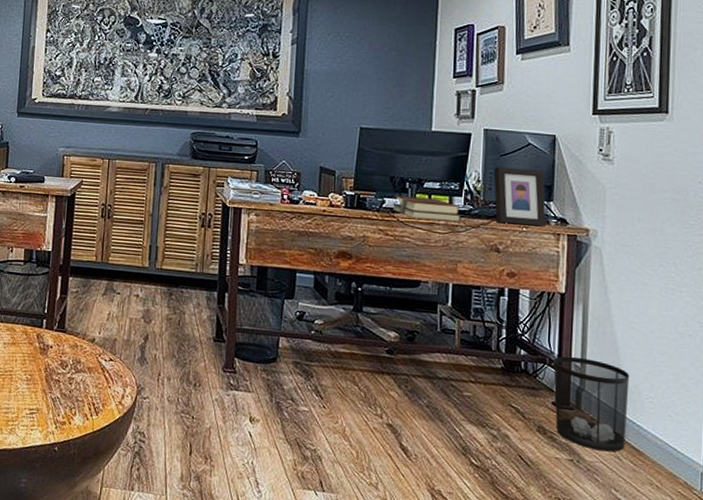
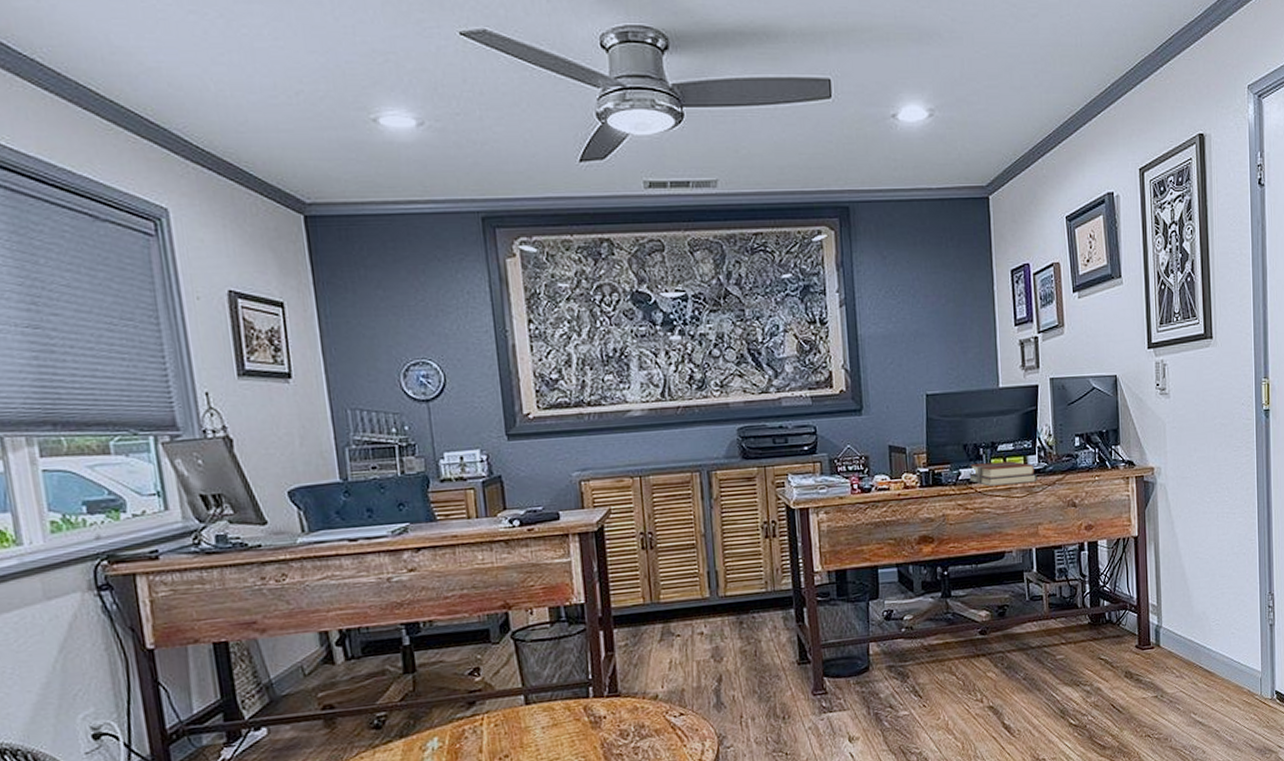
picture frame: present [493,167,546,227] -> none [1063,414,1115,476]
waste bin: present [553,356,630,452] -> none [1133,595,1199,681]

